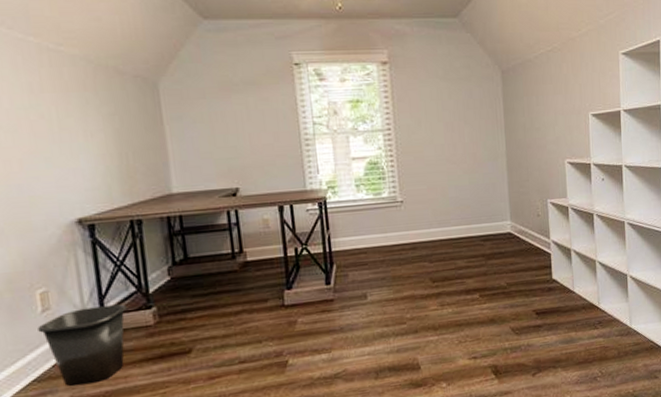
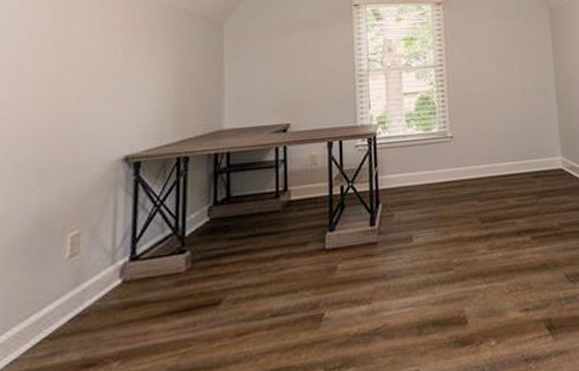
waste bin: present [38,304,127,386] -> none [61,248,159,345]

